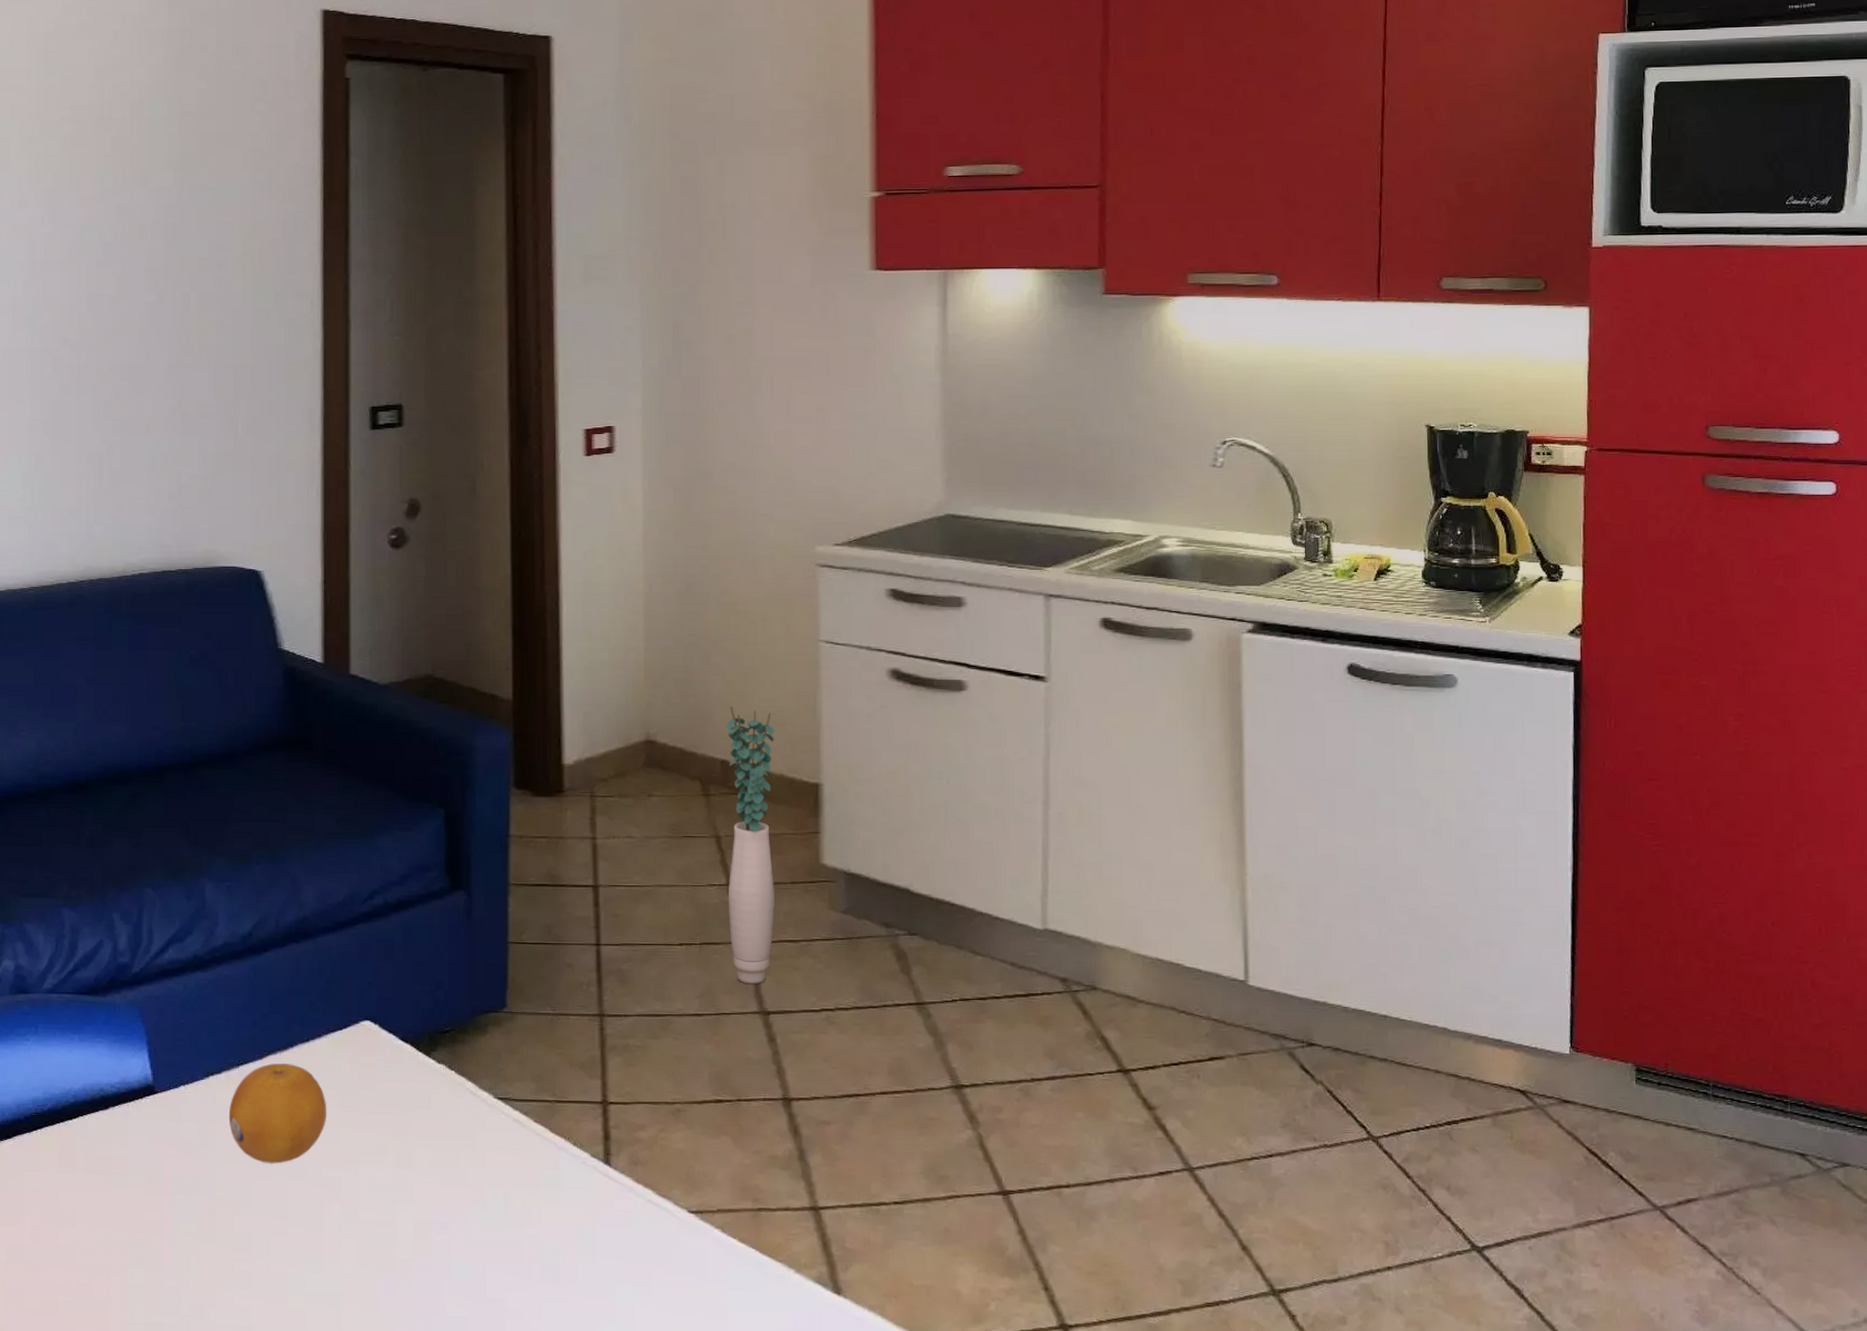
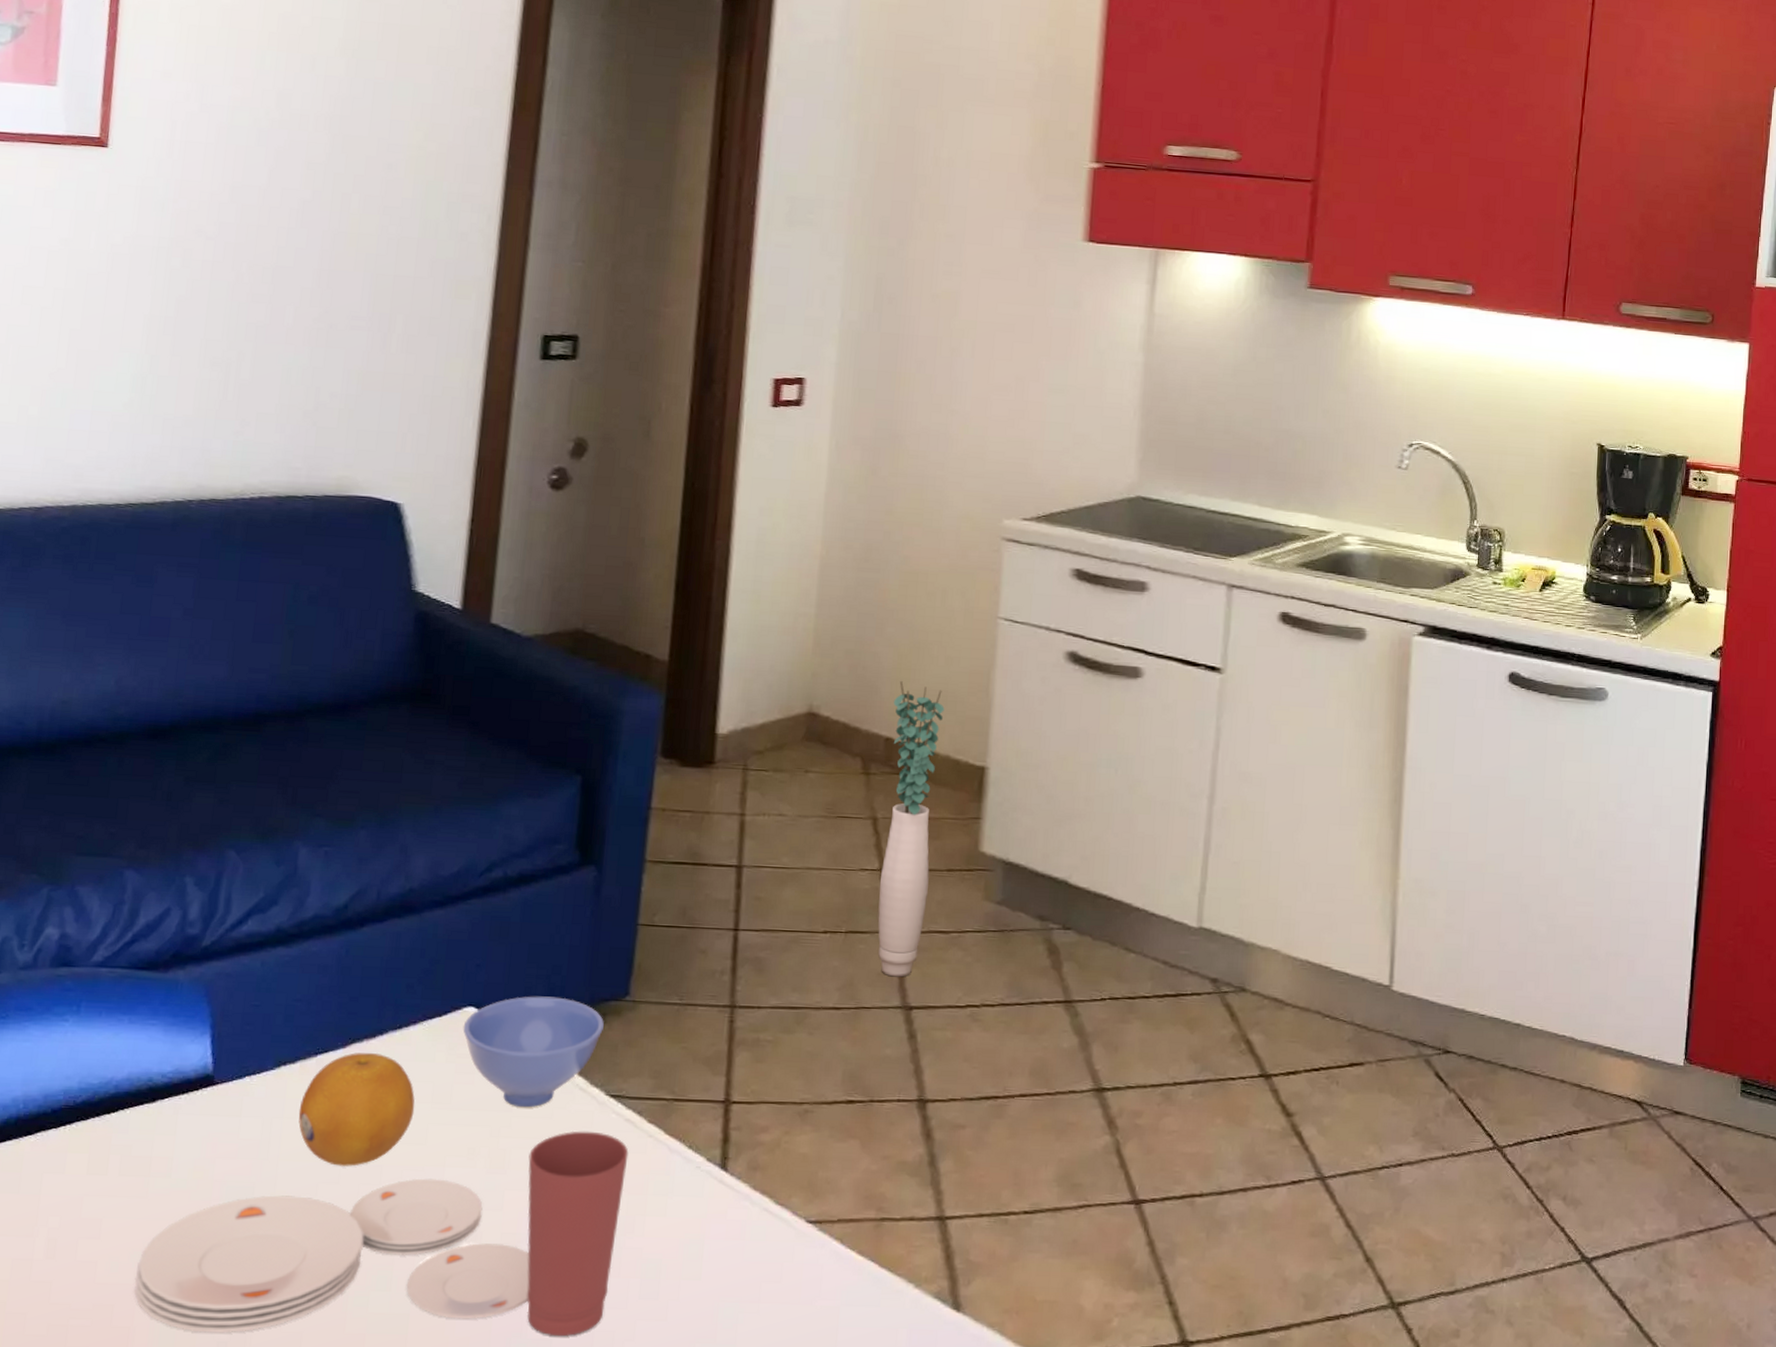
plate: none [107,1174,444,1309] -> present [133,1178,530,1333]
bowl: none [362,1010,487,1110] -> present [463,996,605,1108]
cup: none [431,1130,520,1314] -> present [527,1130,629,1336]

